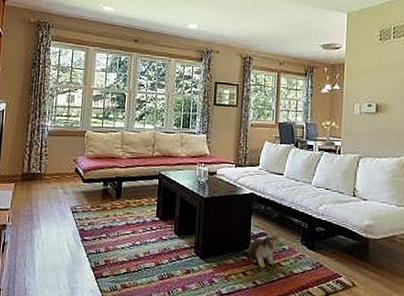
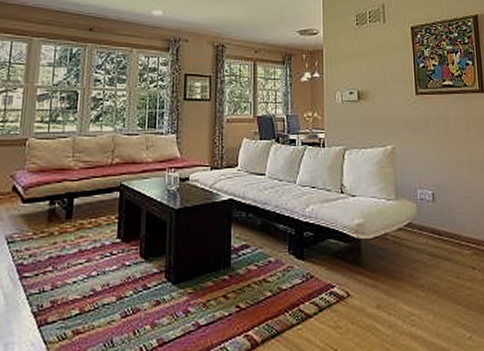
plush toy: present [243,234,283,268] -> none [223,245,268,287]

